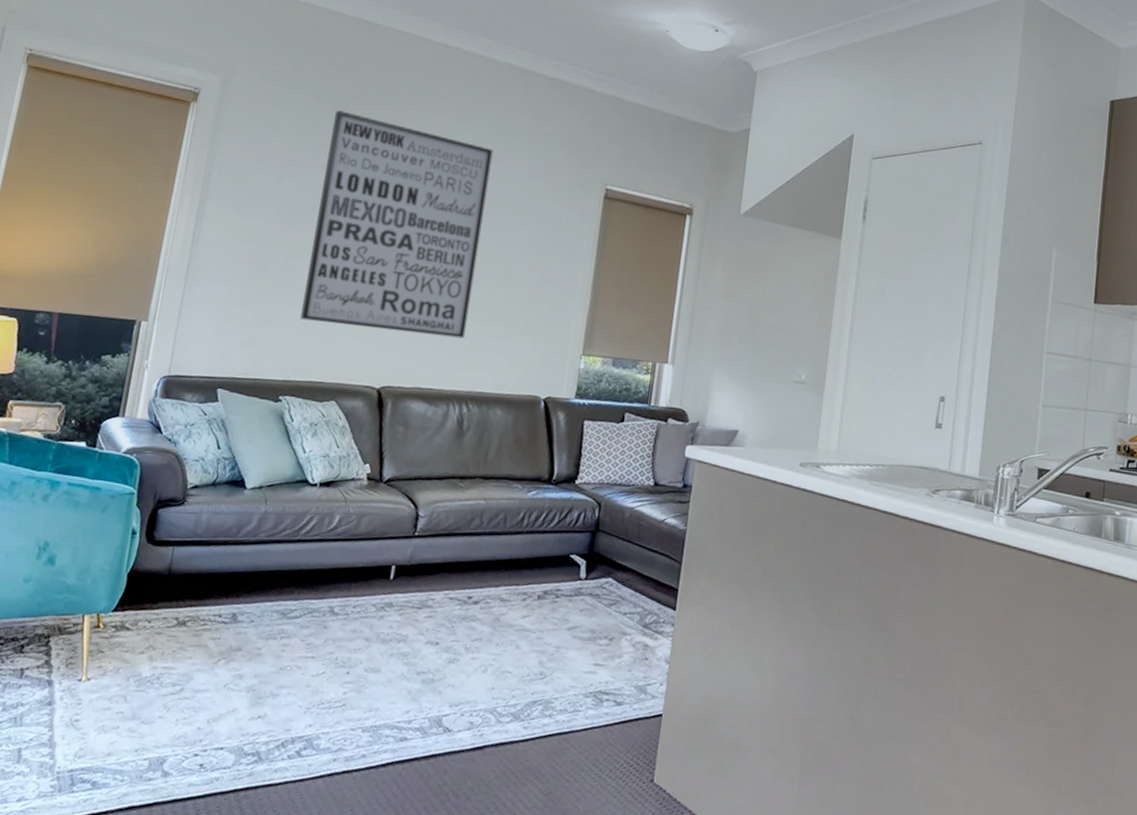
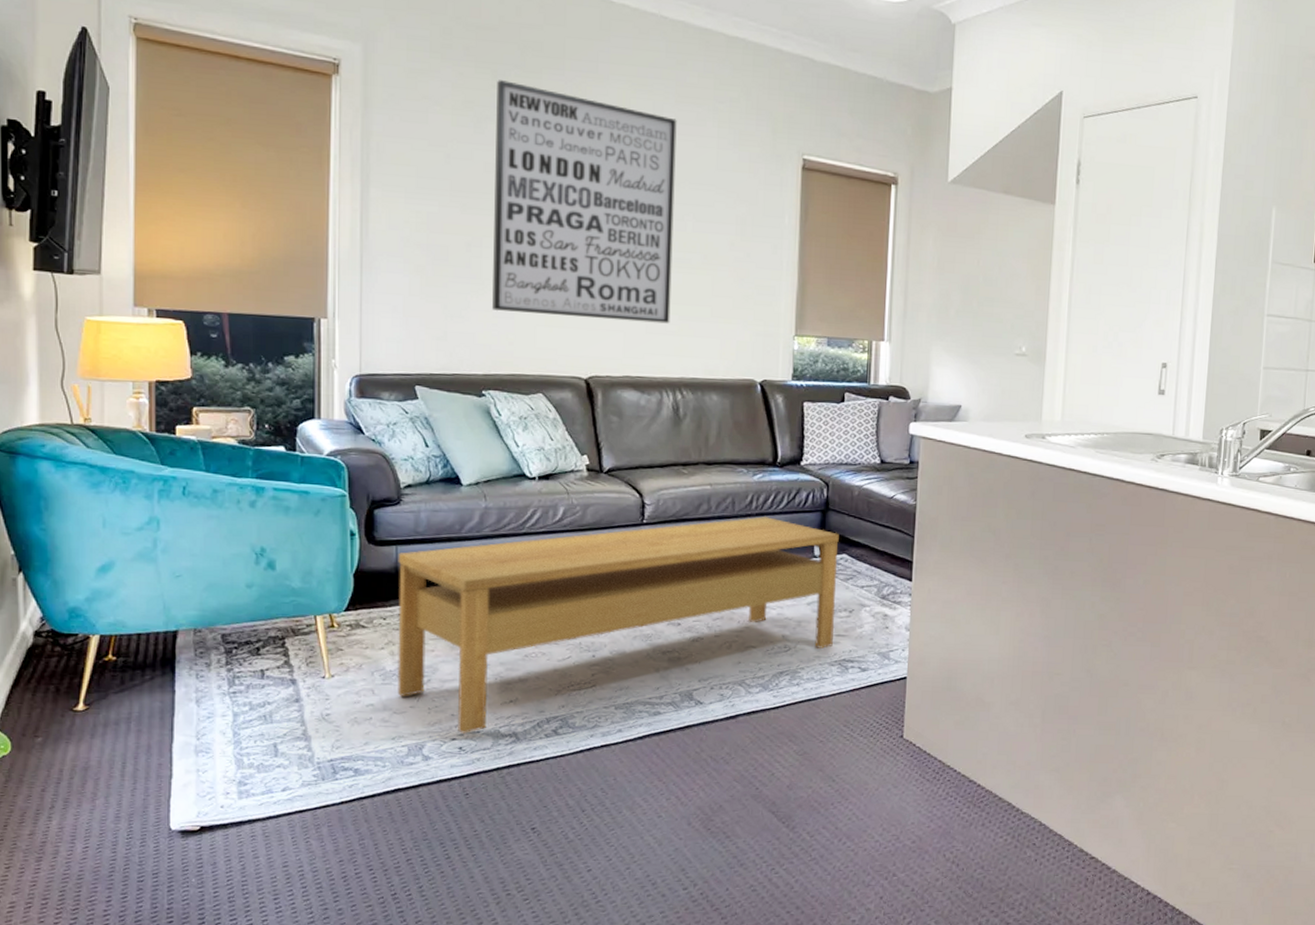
coffee table: none [148,535,607,750] -> present [397,517,839,734]

